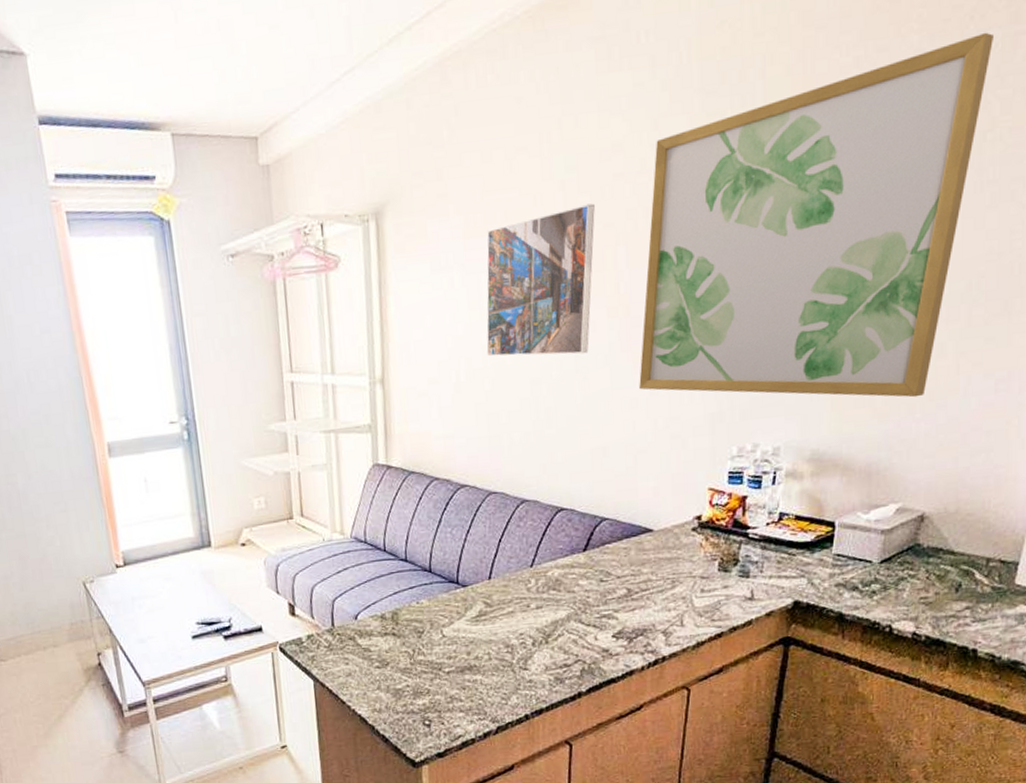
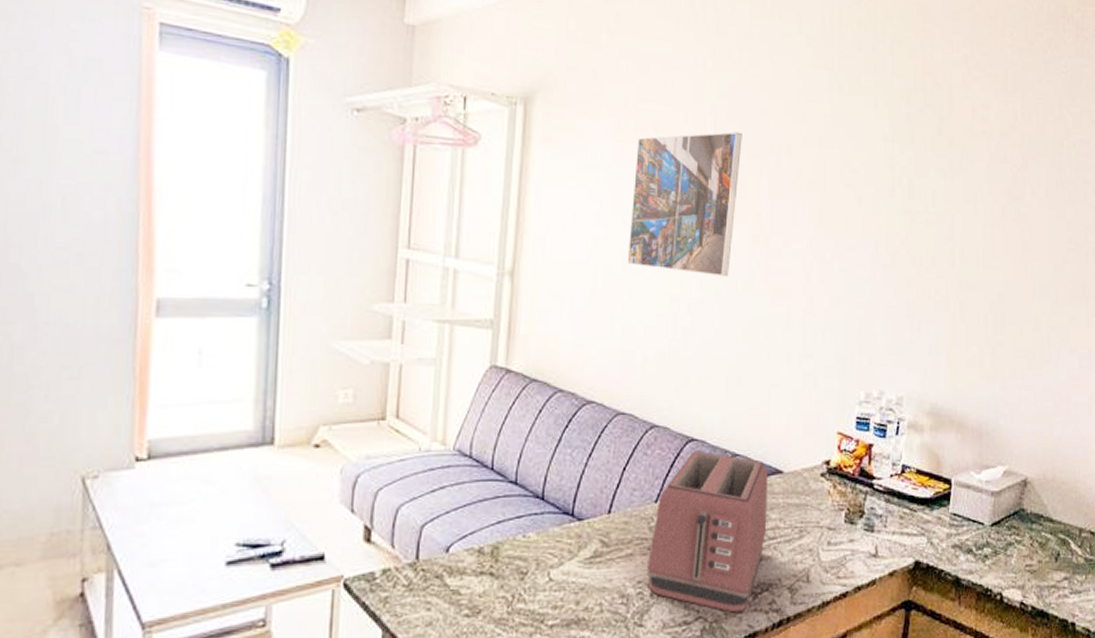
toaster: none [527,518,639,655] -> present [646,450,769,613]
wall art: present [639,32,993,398] -> none [776,59,1065,364]

